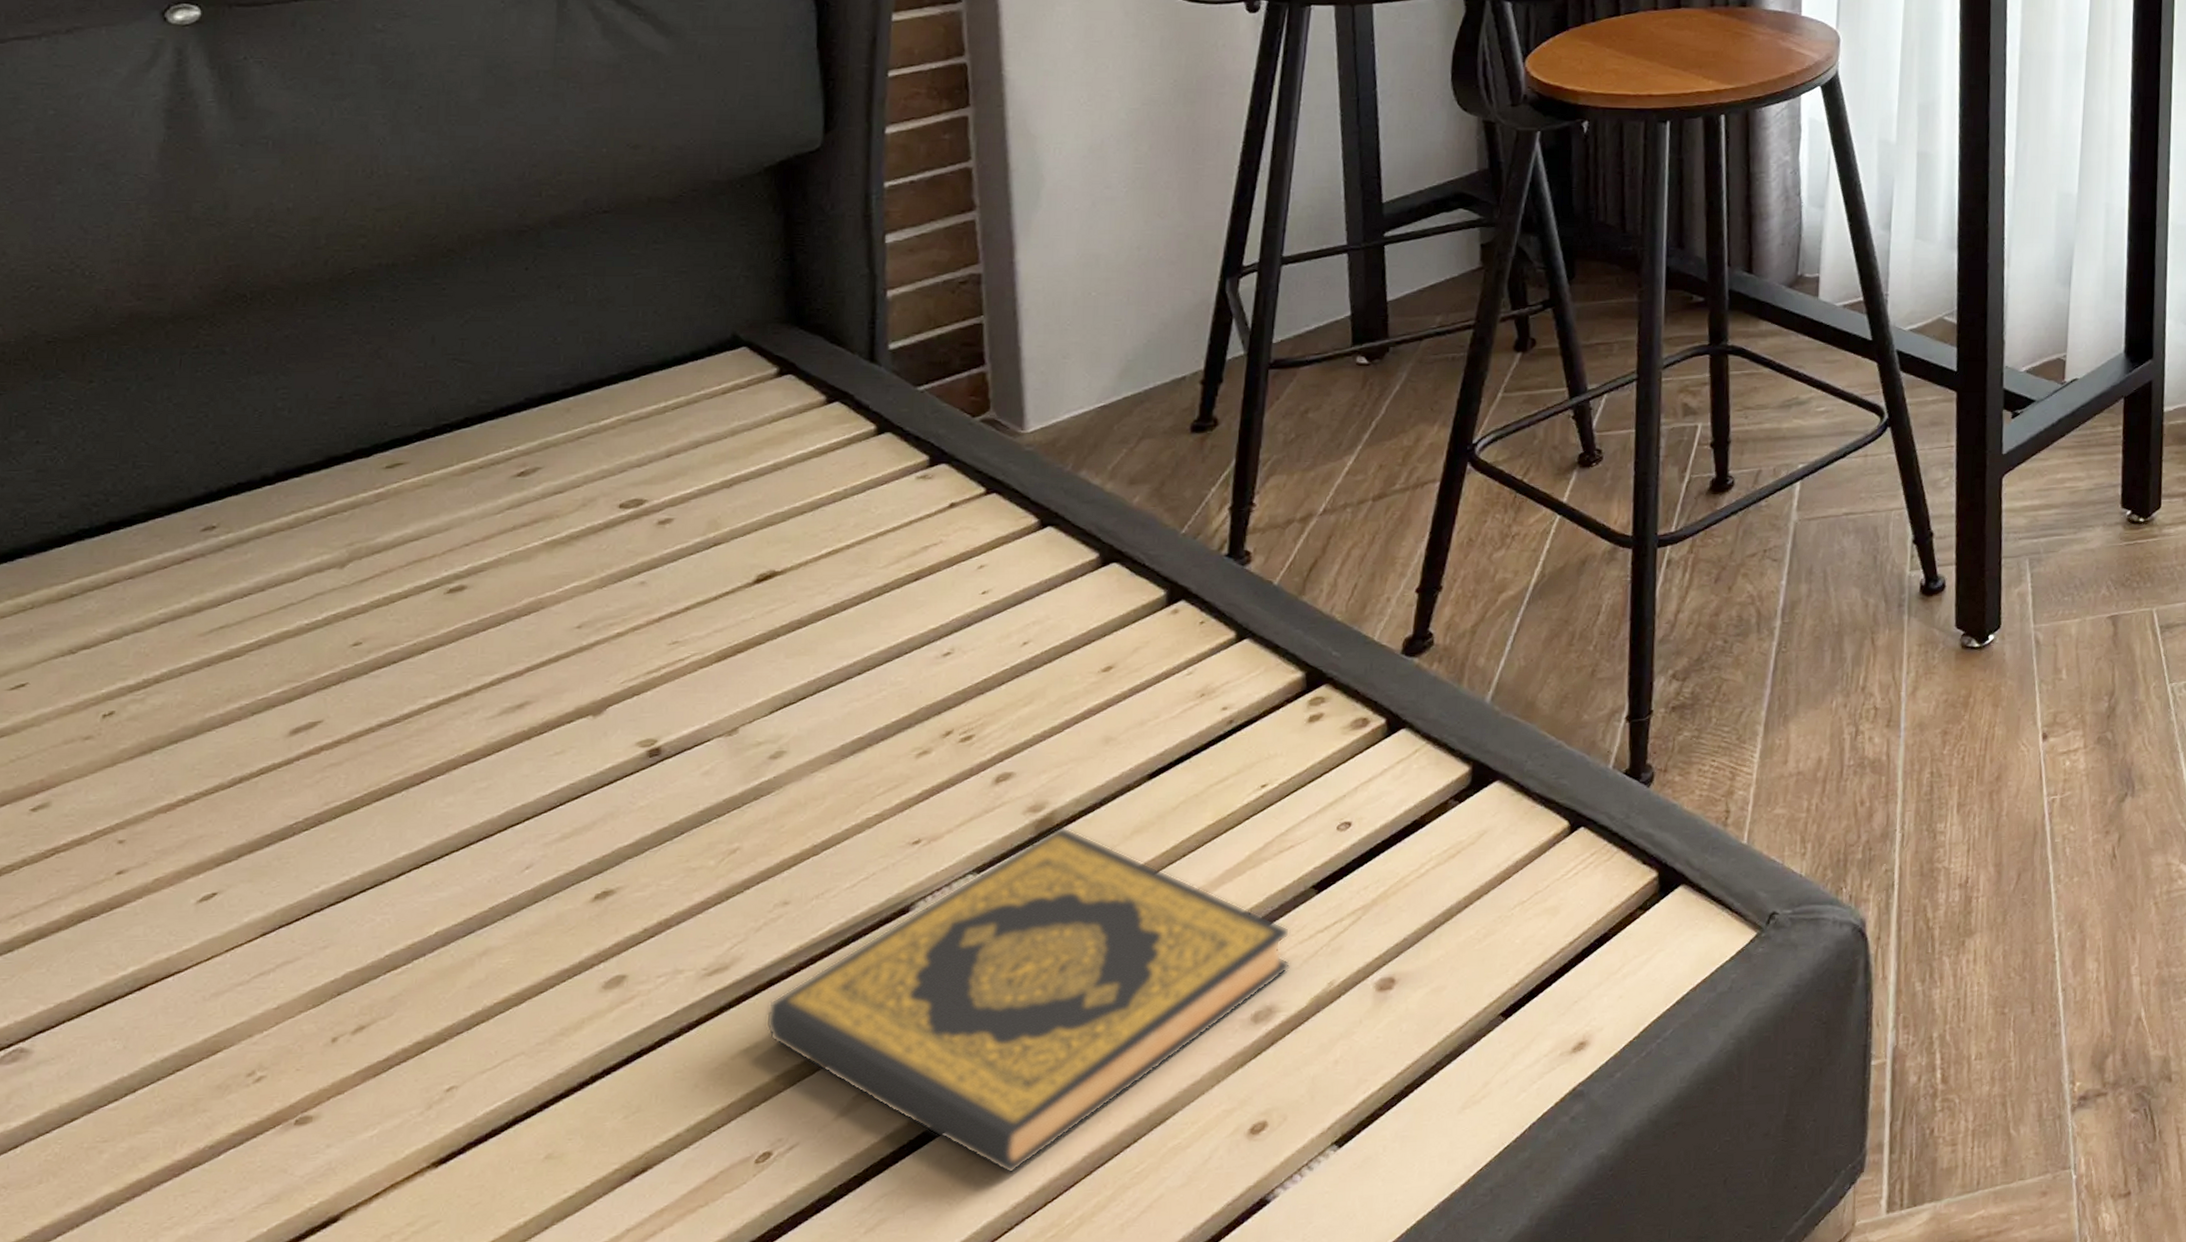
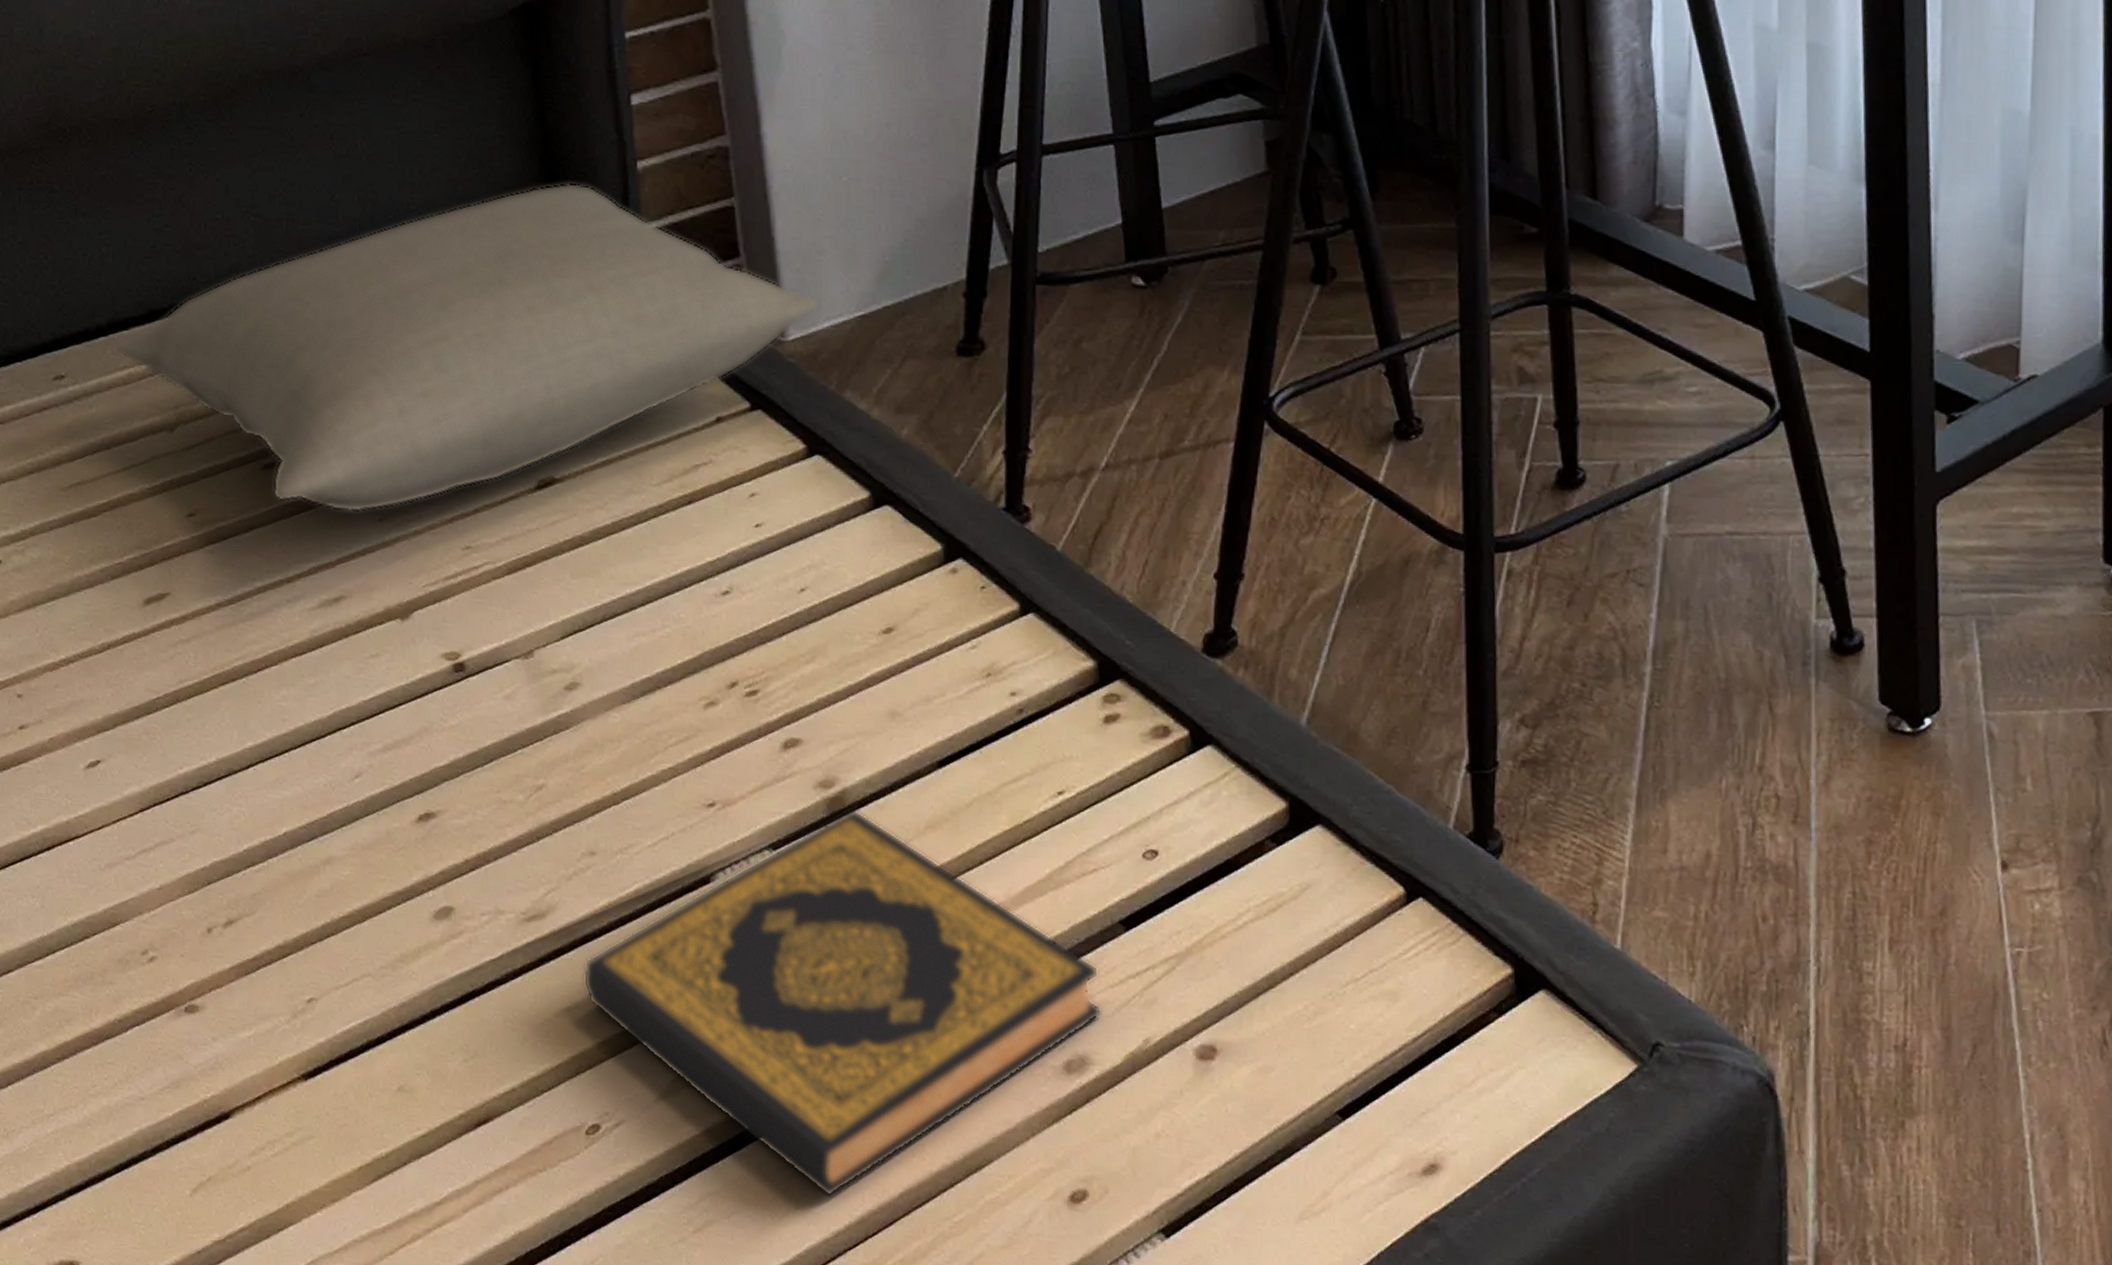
pillow: none [280,312,1062,624] -> present [114,182,821,513]

